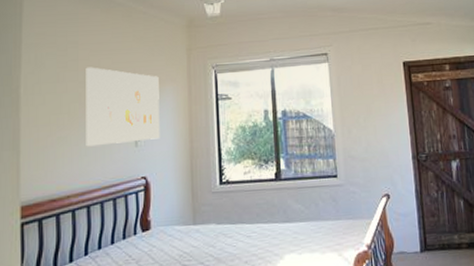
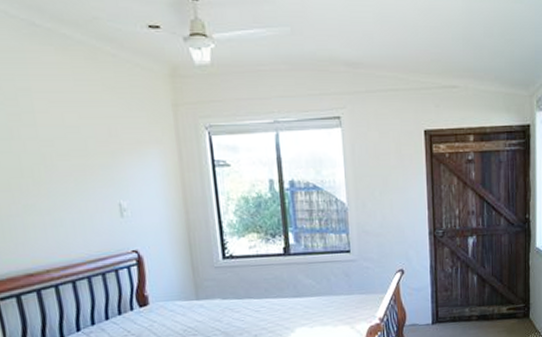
wall art: present [86,67,160,147] -> none [46,121,150,217]

